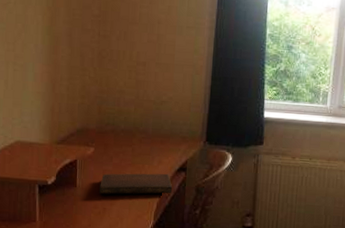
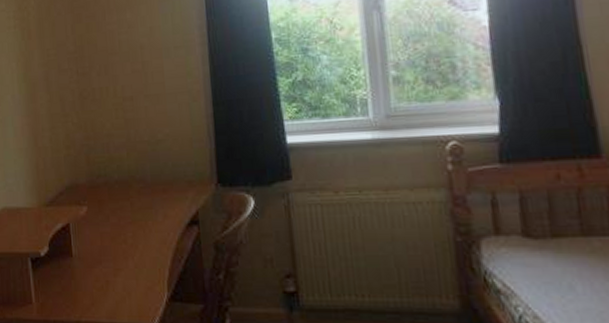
notebook: present [98,173,173,195] -> none [97,229,186,264]

